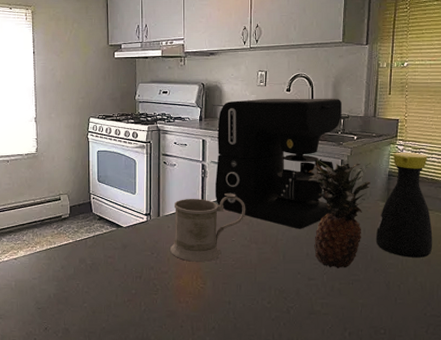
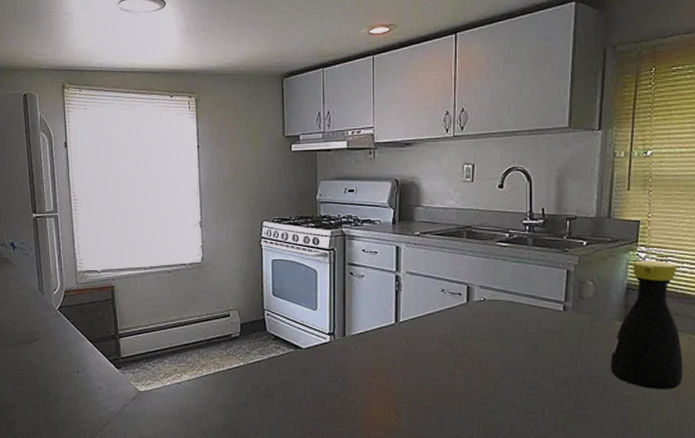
mug: present [170,192,246,262] -> none [358,309,449,390]
coffee maker: present [215,98,342,229] -> none [411,195,567,353]
fruit: present [308,160,371,268] -> none [525,270,604,401]

